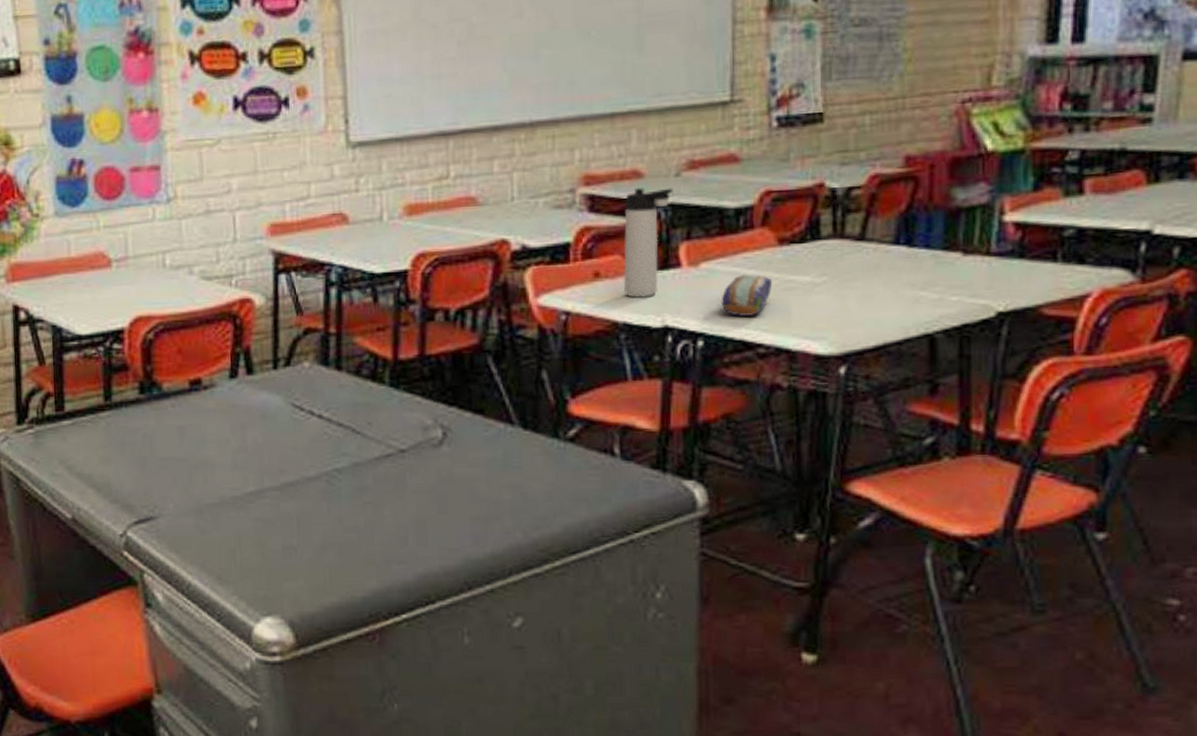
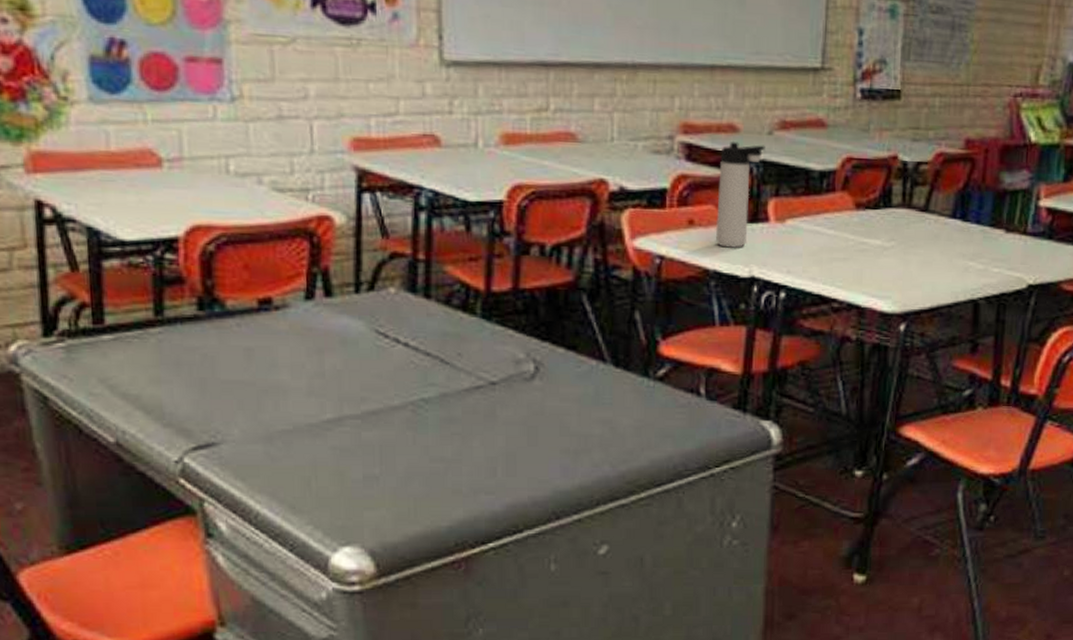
pencil case: present [721,274,773,316] -> none [802,233,849,273]

